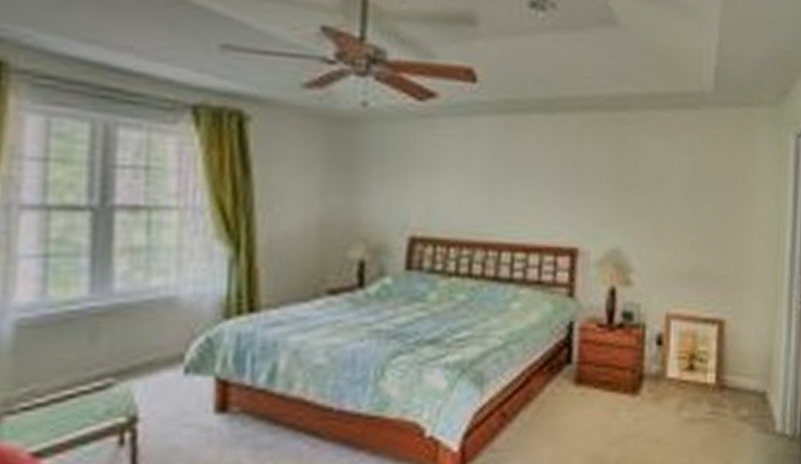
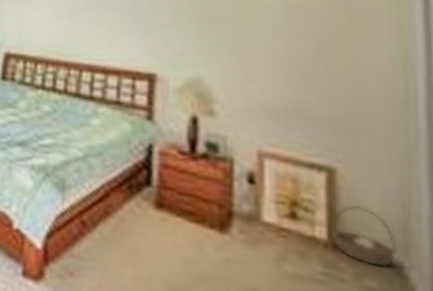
basket: none [718,350,763,397] -> present [331,205,397,267]

